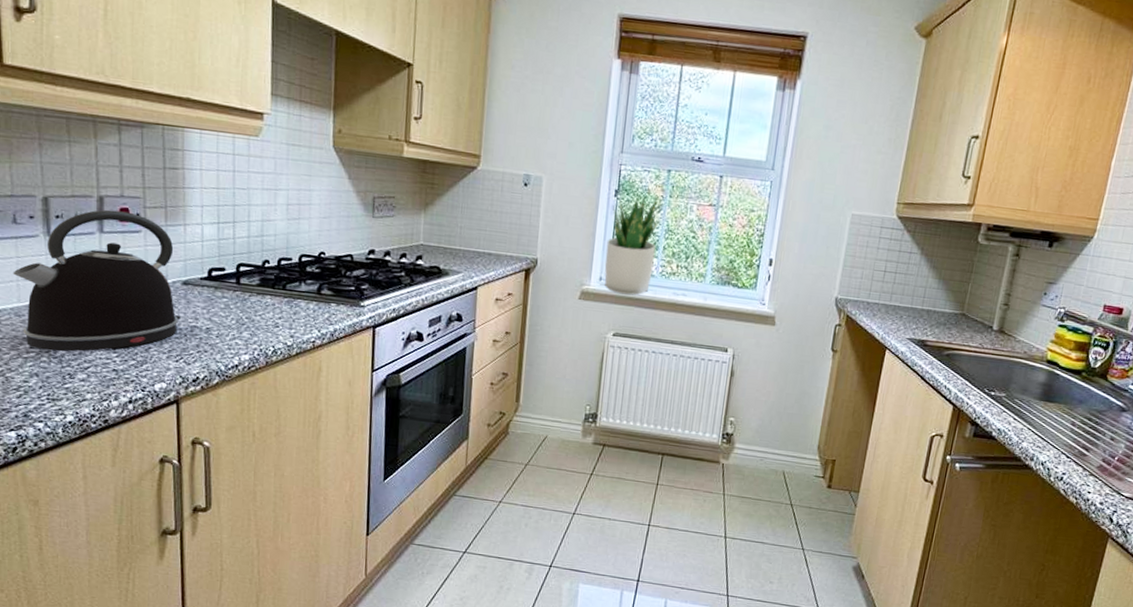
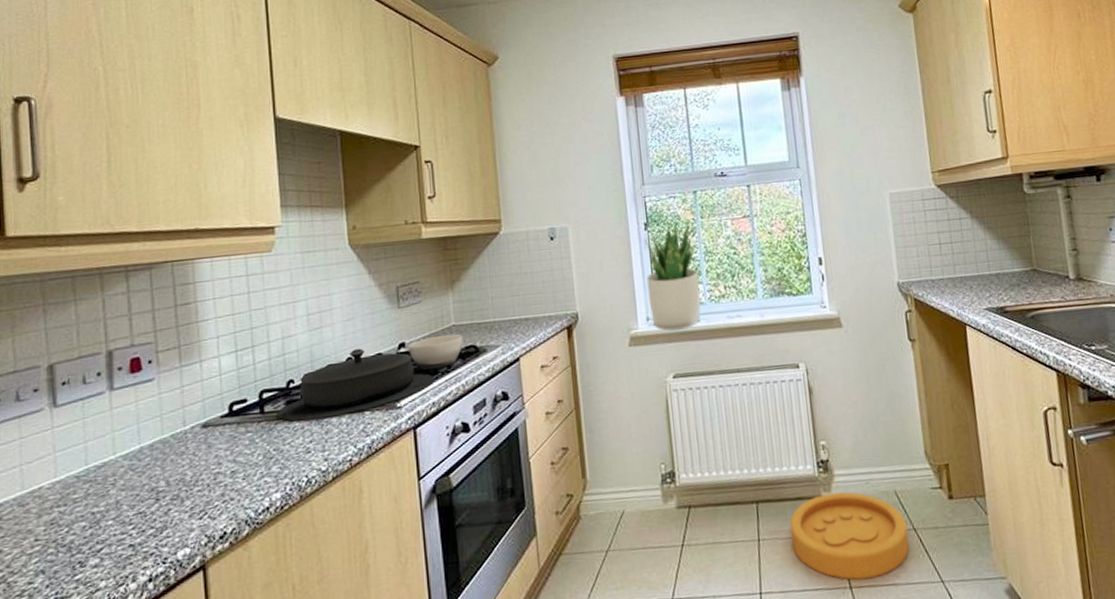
kettle: present [13,209,181,352] -> none [15,361,202,541]
cooking pot: none [251,245,399,302] -> present [277,348,436,422]
bowl: none [377,250,429,280] -> present [408,333,463,370]
pet bowl: none [684,460,786,534] -> present [789,492,910,580]

